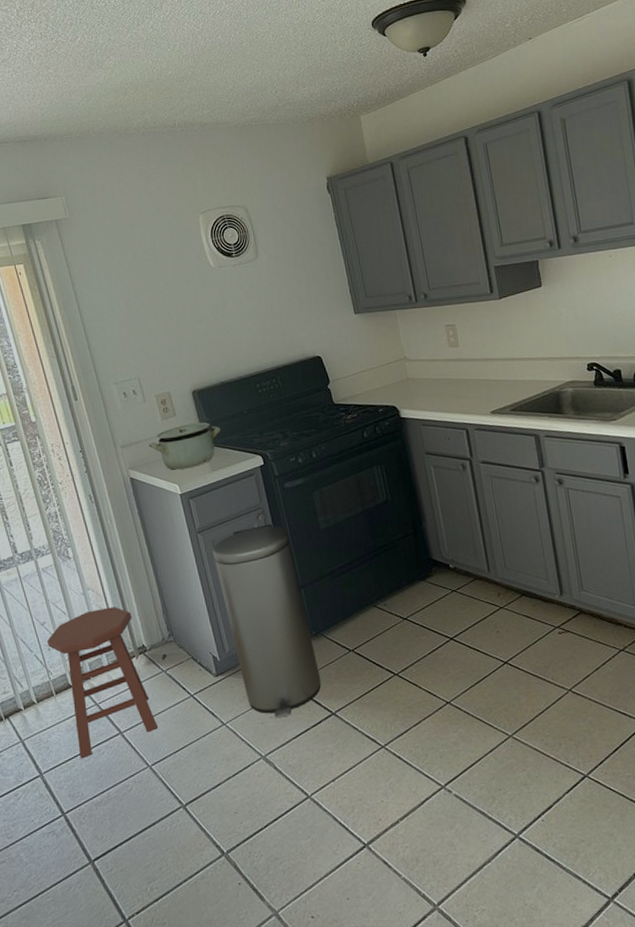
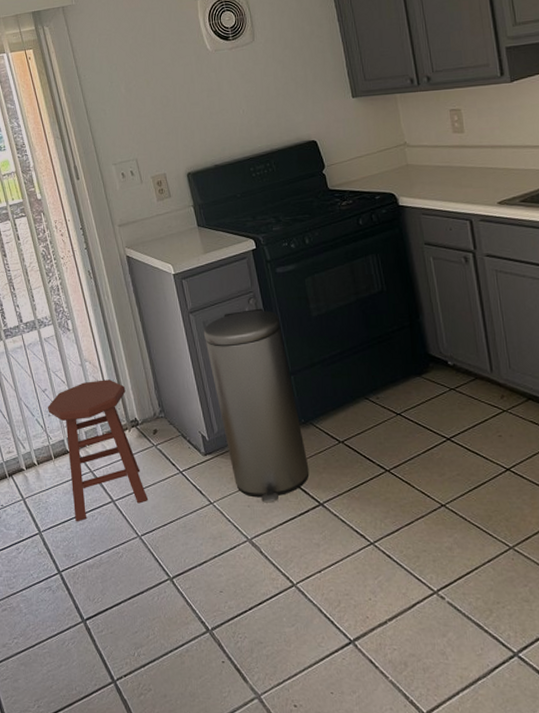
saucepan: present [149,422,220,470] -> none [145,204,214,250]

